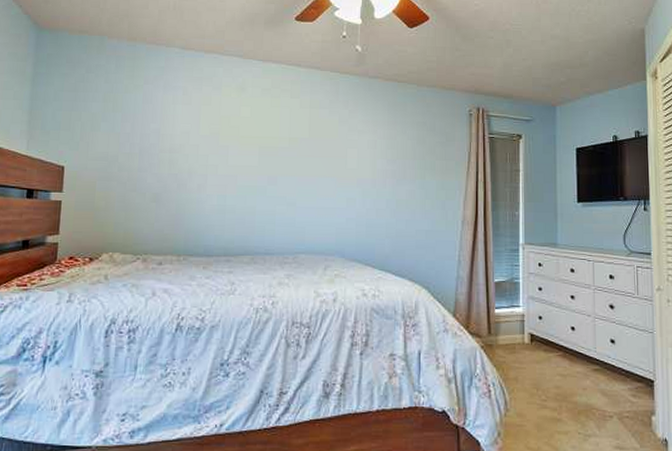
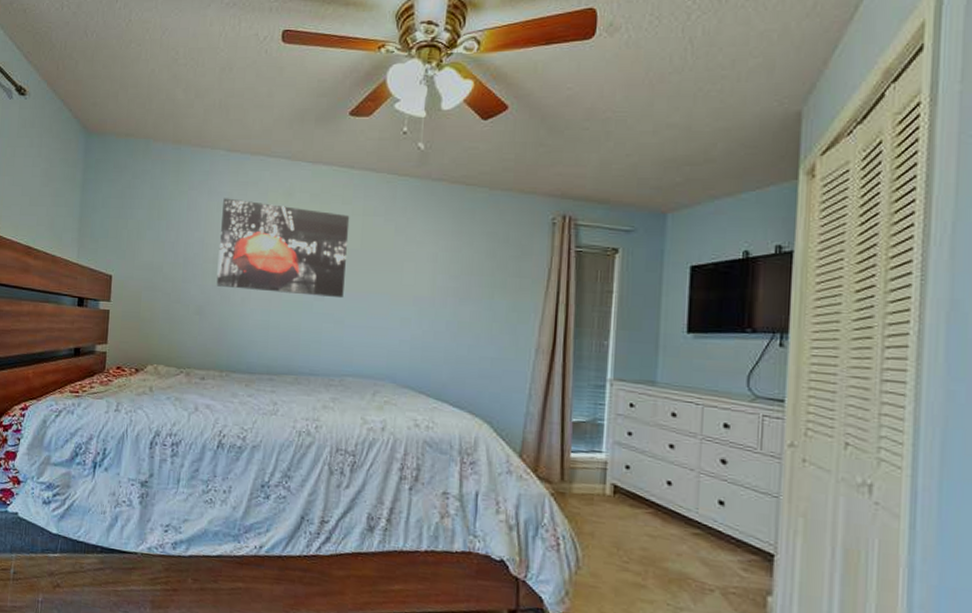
wall art: none [173,92,298,183] -> present [216,198,350,299]

